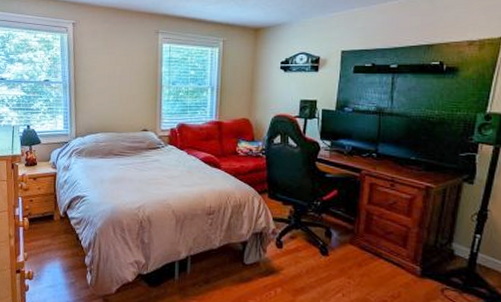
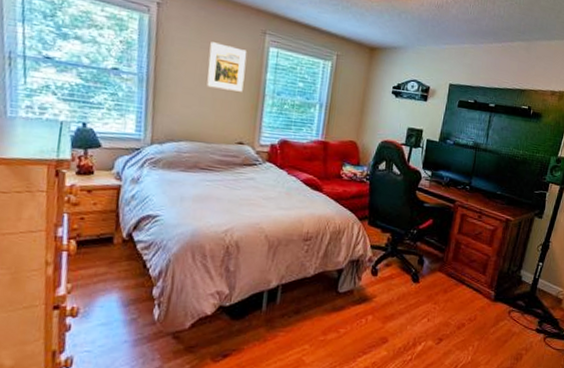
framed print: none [114,47,144,86] -> present [207,42,247,92]

